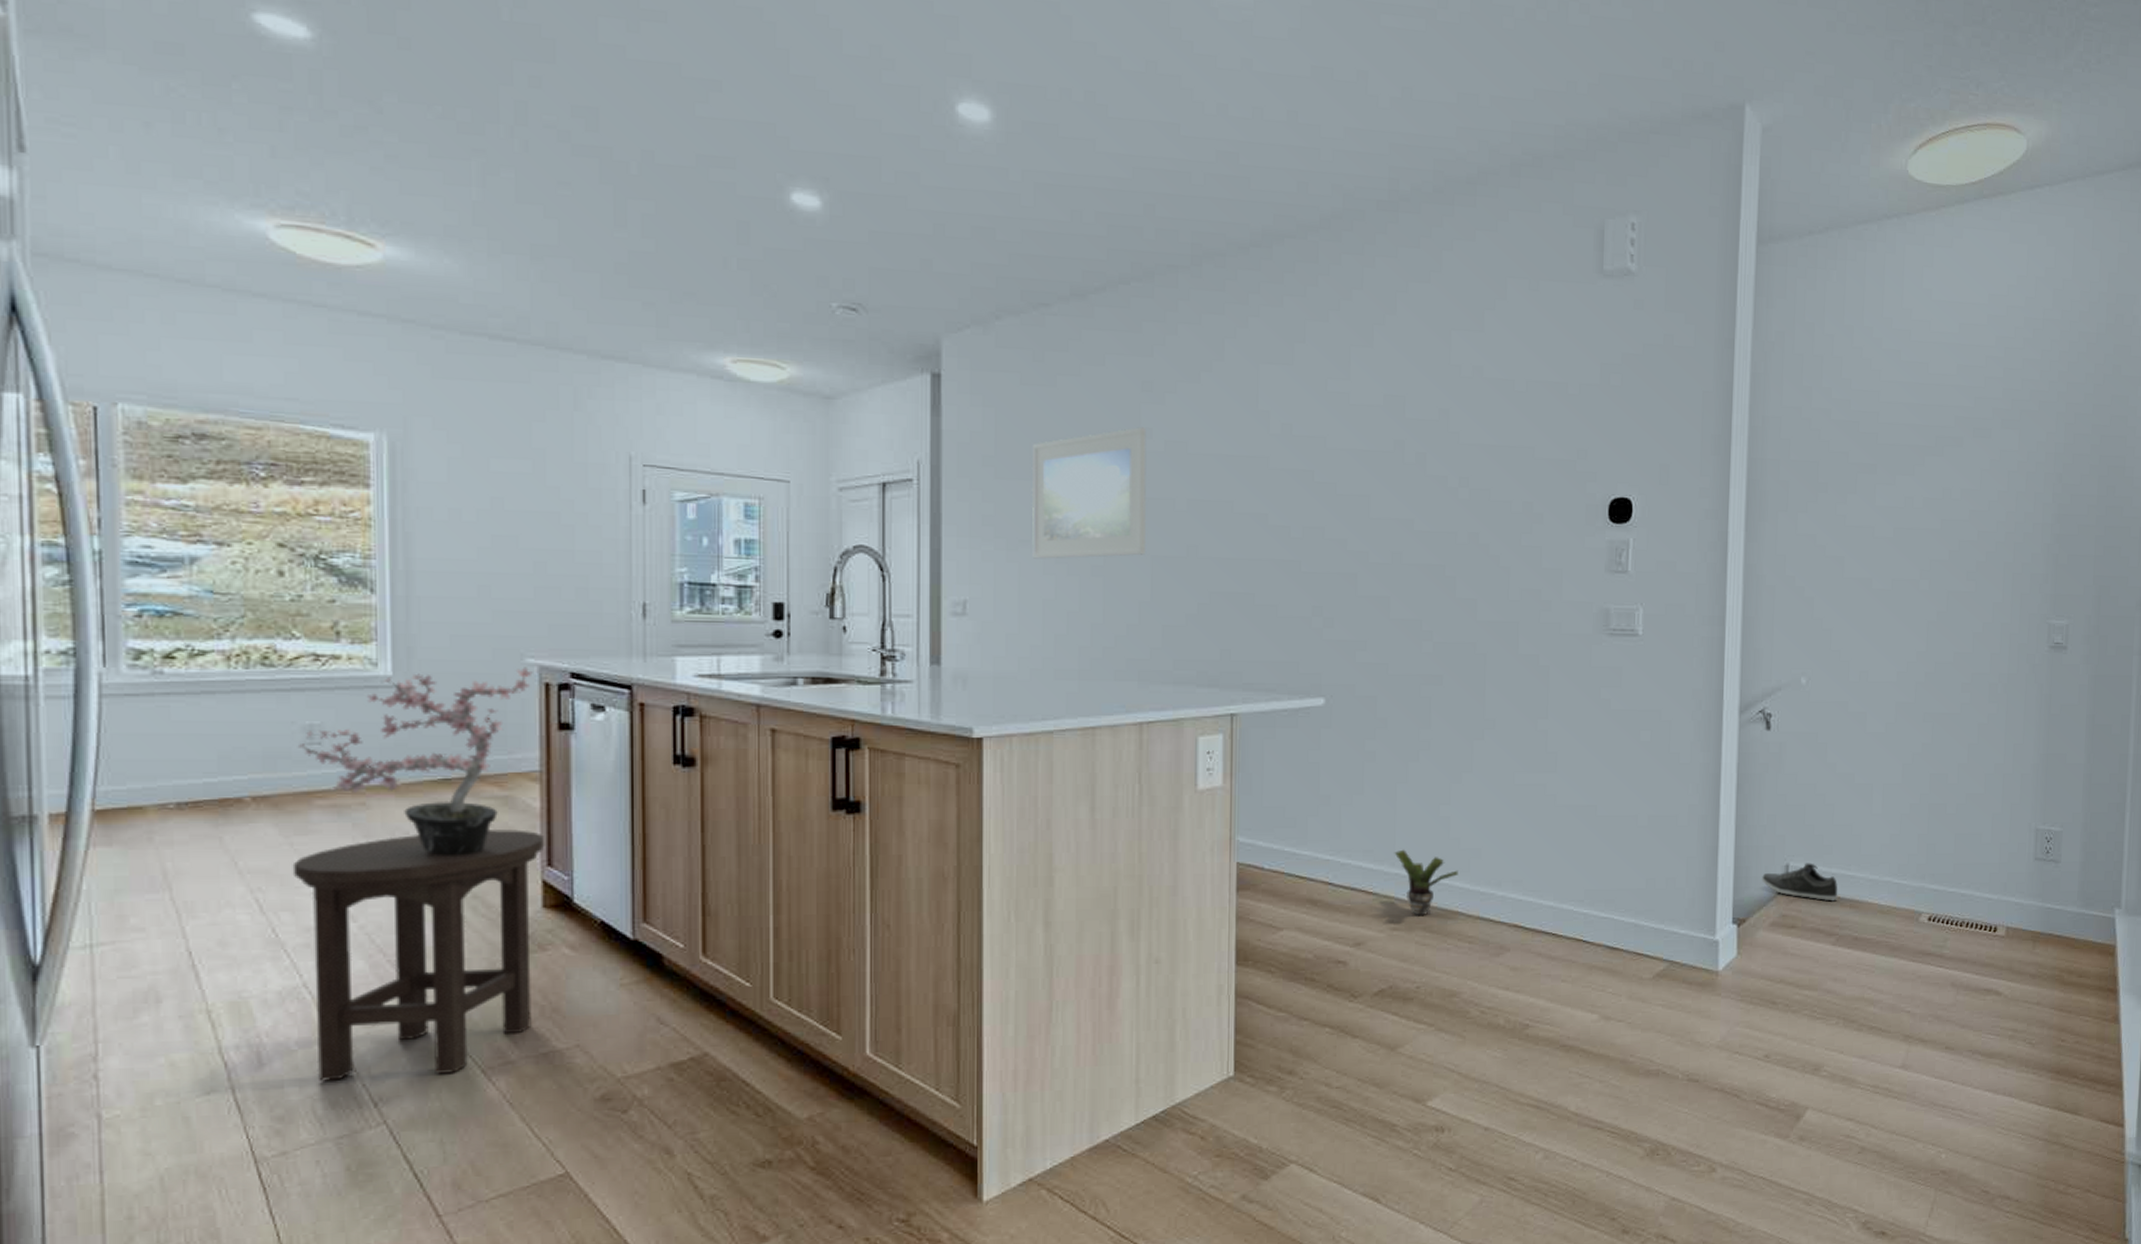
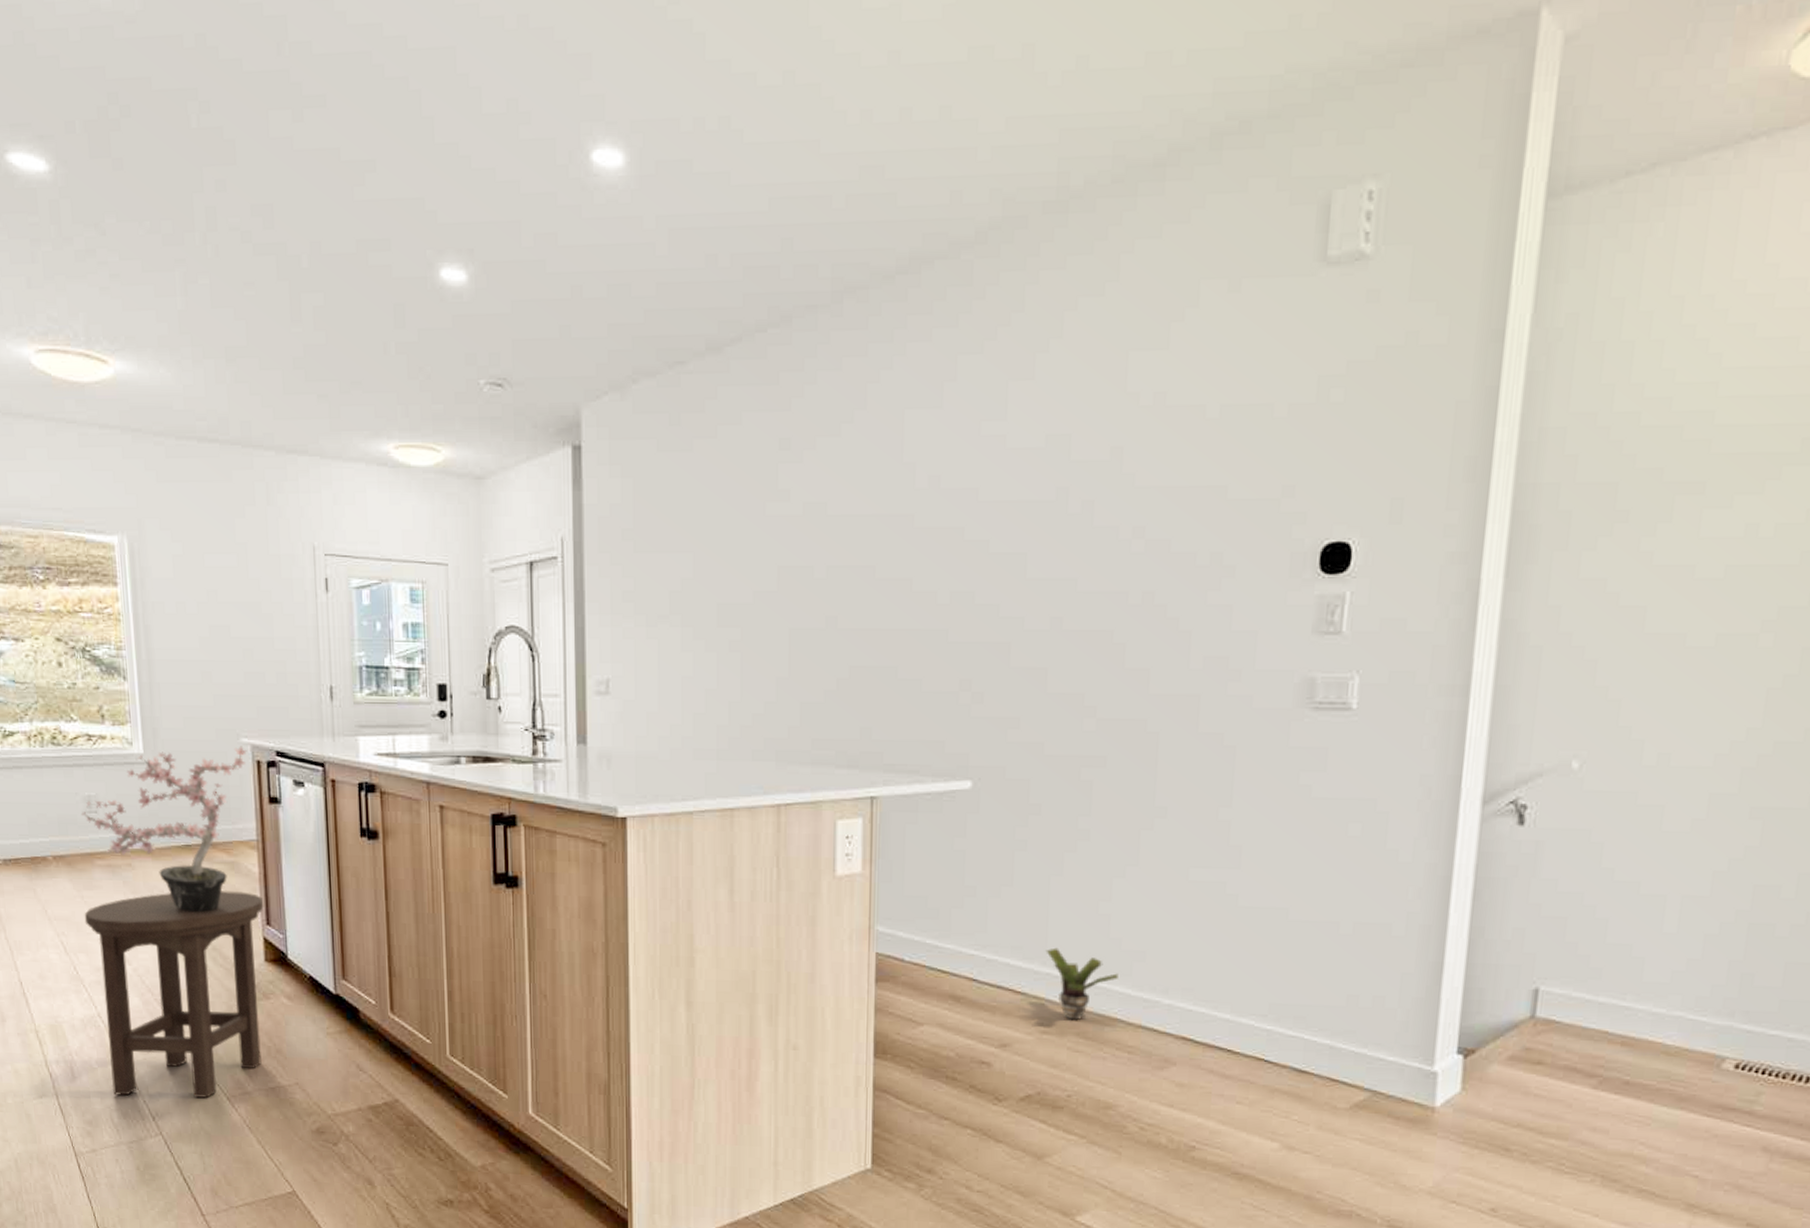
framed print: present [1031,427,1147,559] -> none [669,489,785,635]
shoe: present [1762,863,1838,901] -> none [1500,988,1606,1035]

